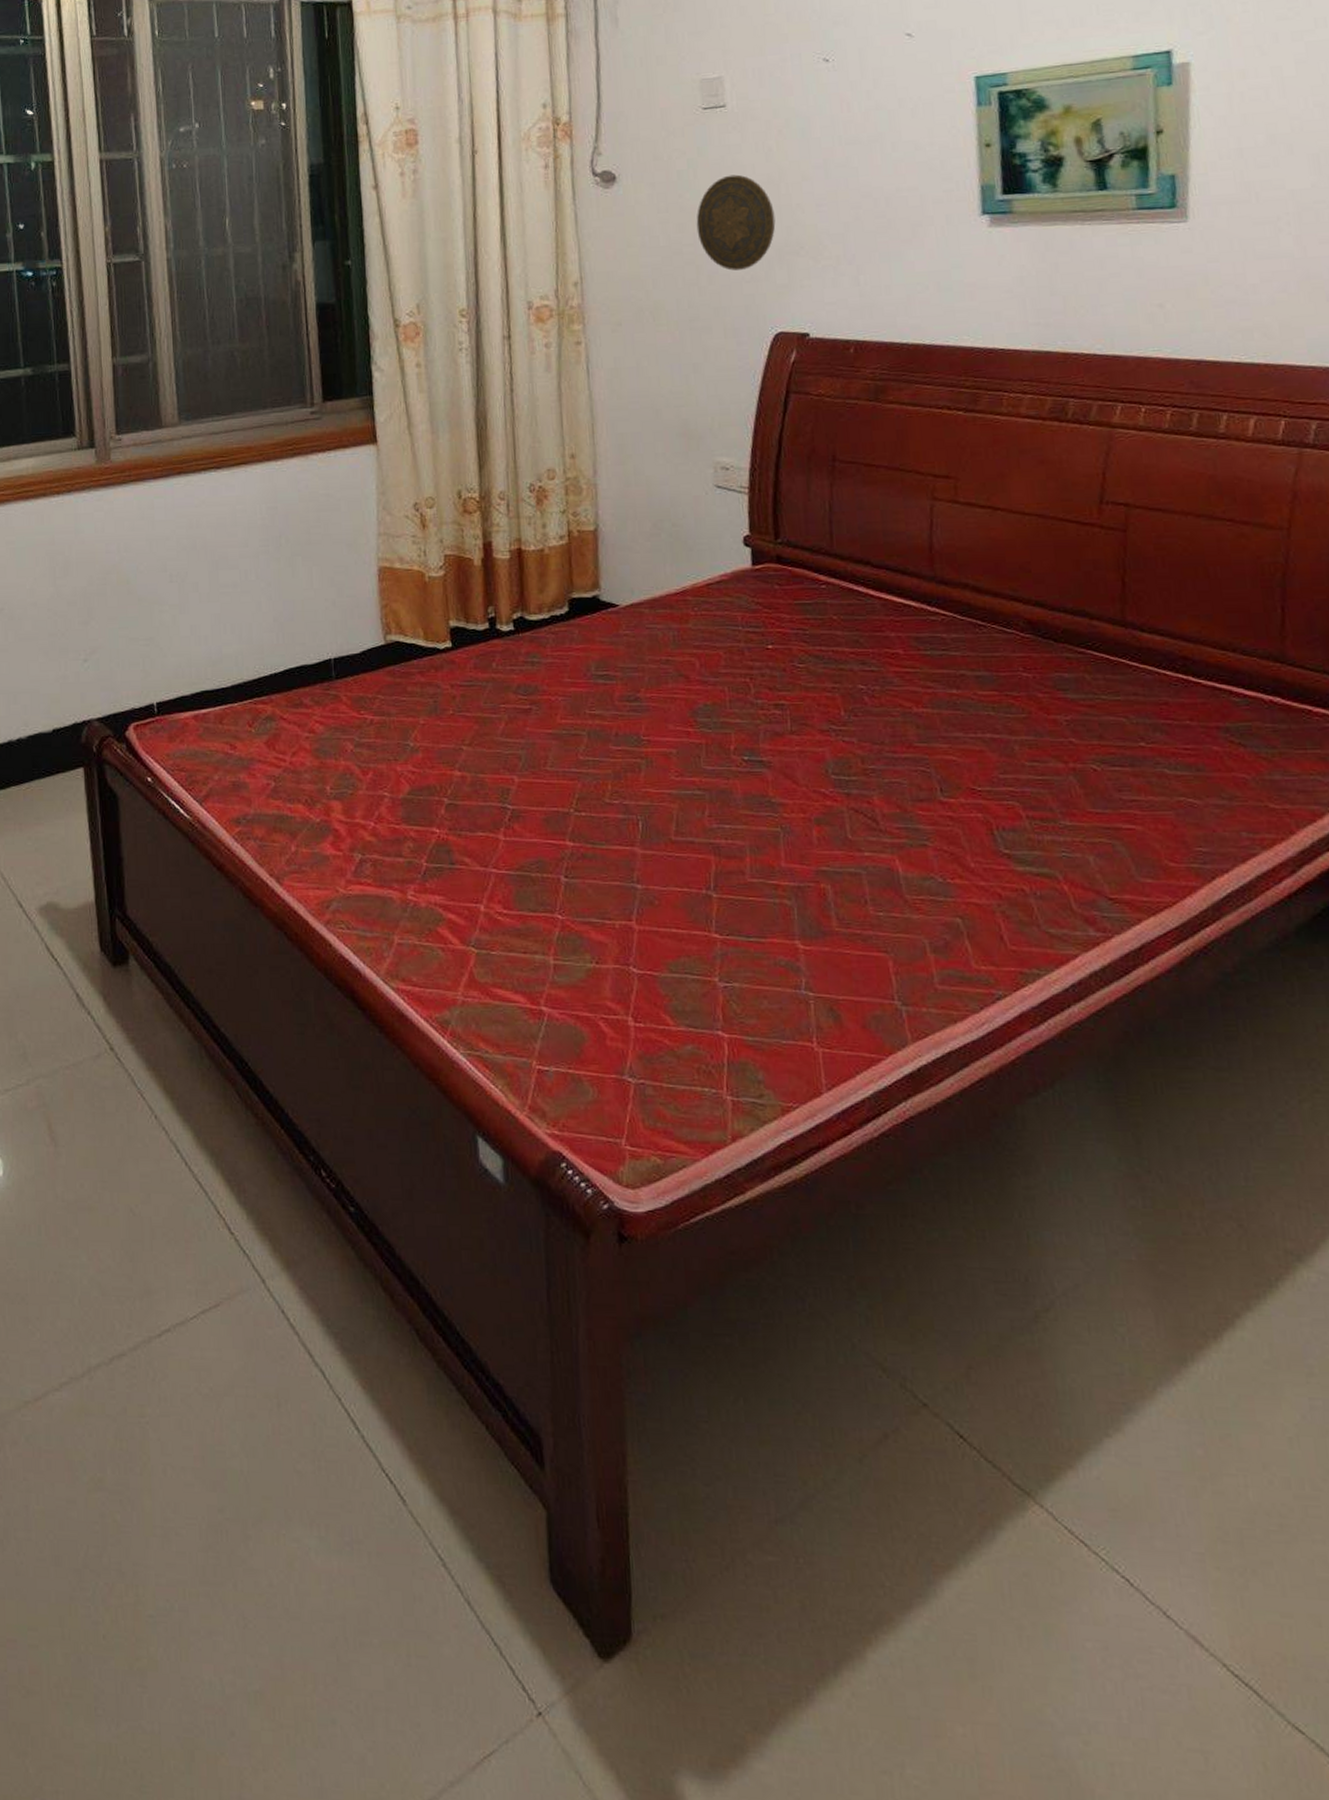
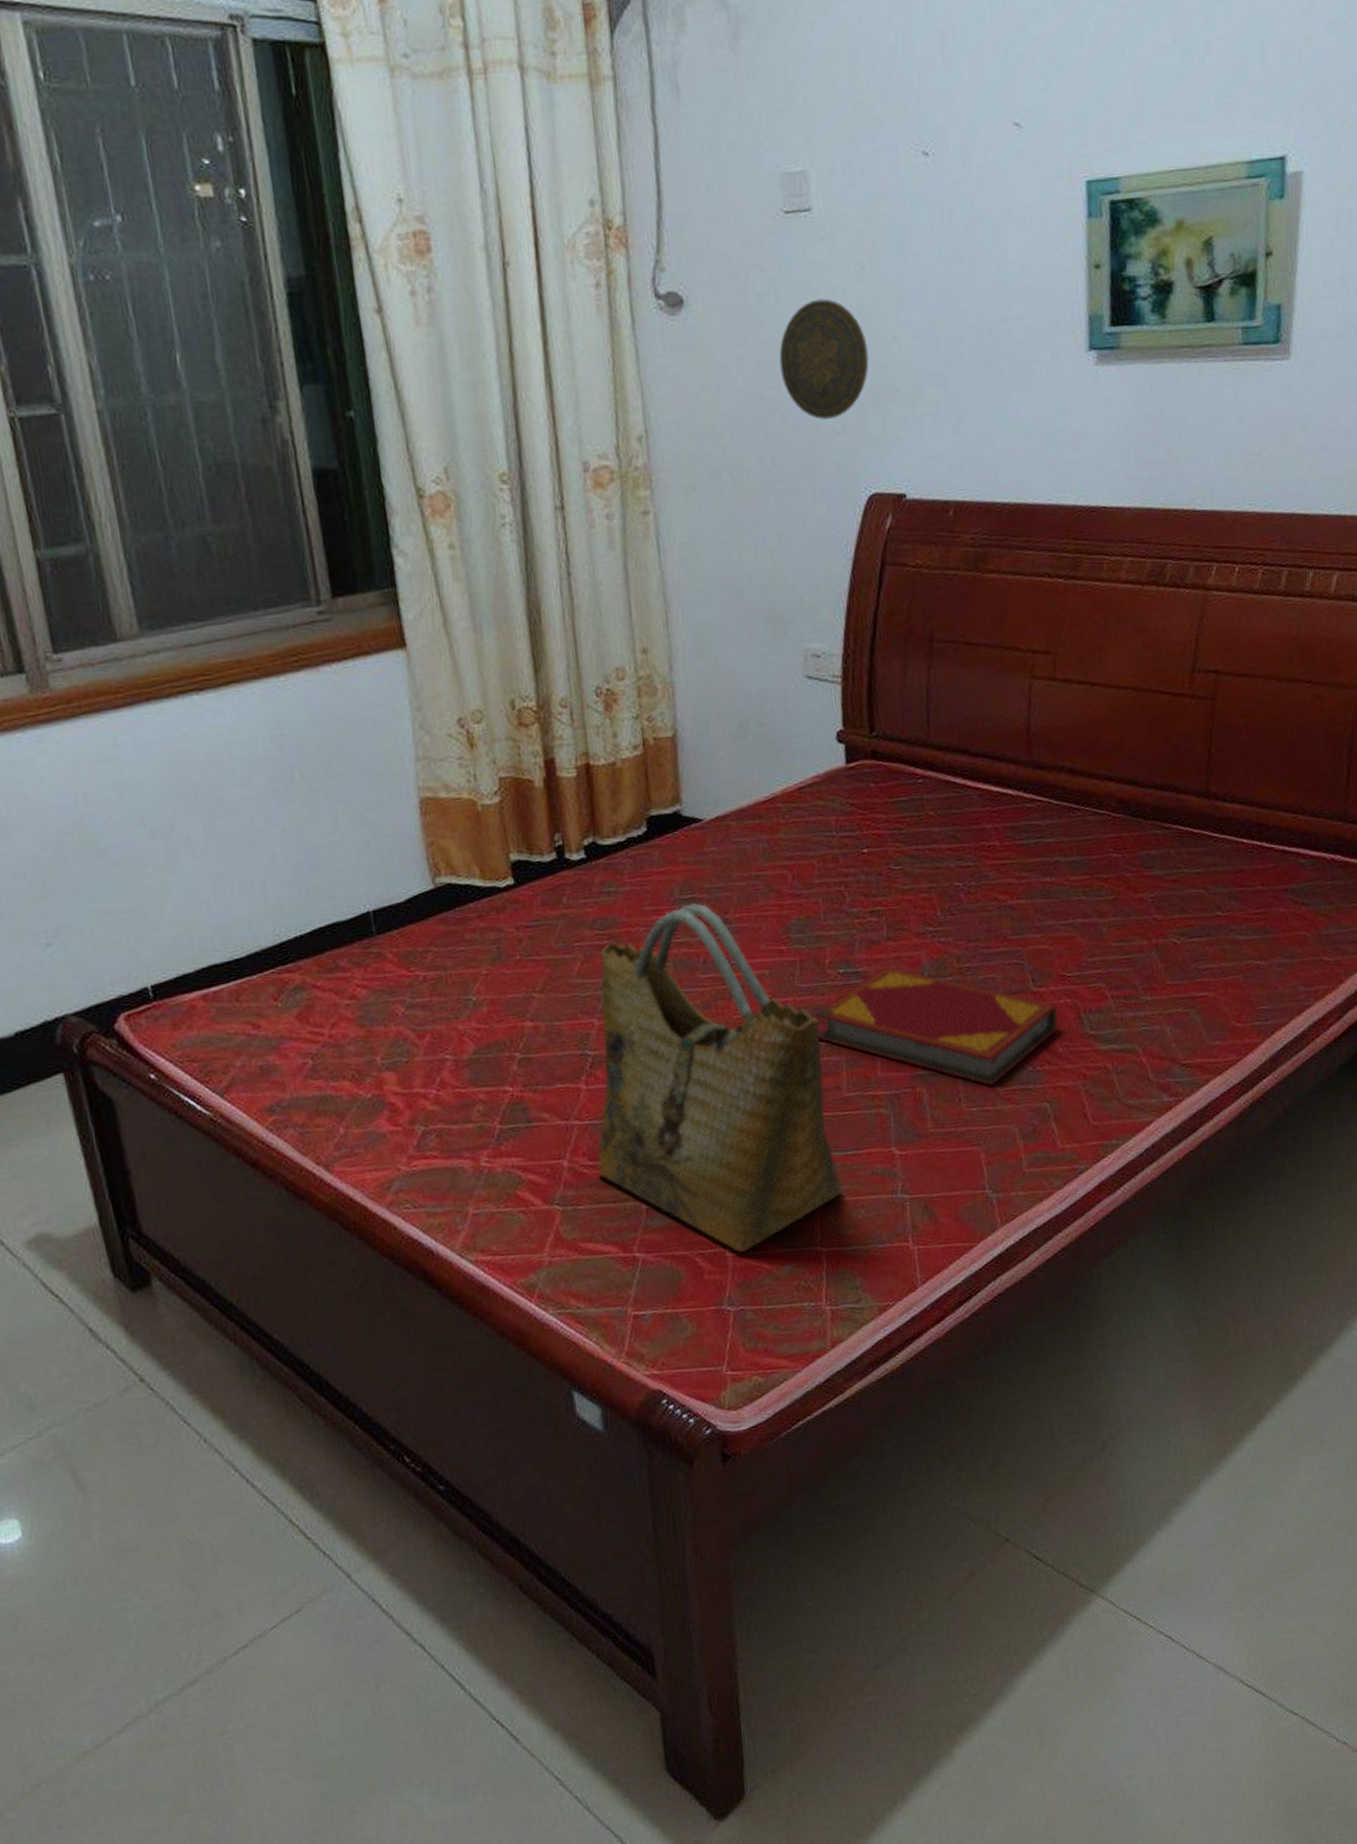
grocery bag: none [510,680,746,1024] -> present [596,903,843,1253]
hardback book: none [719,758,969,892] -> present [814,965,1058,1086]

